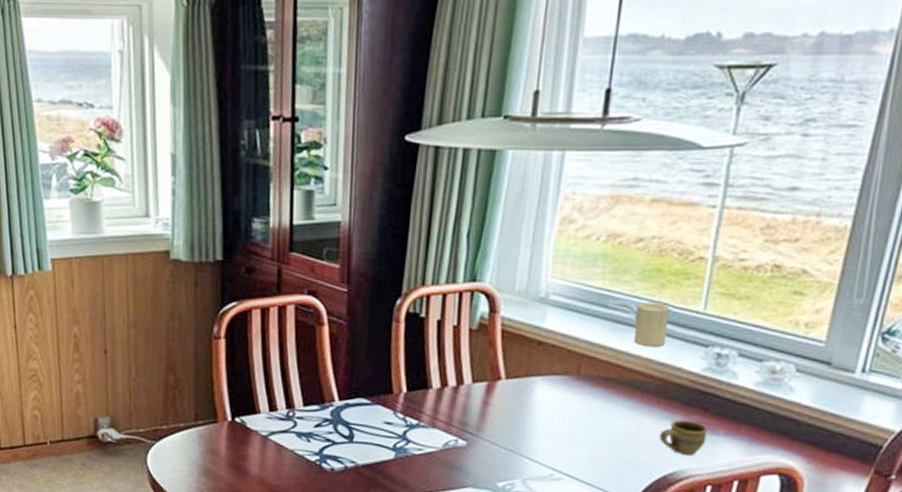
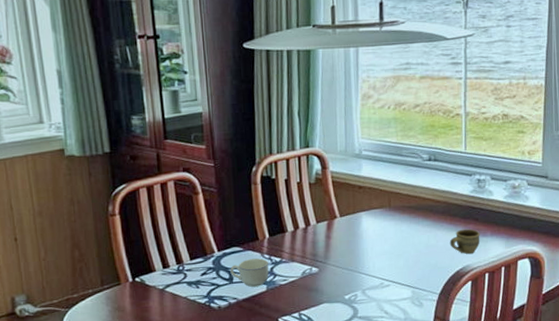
cup: none [351,416,401,452] -> present [230,258,269,287]
candle: present [633,302,670,348] -> none [421,149,444,181]

